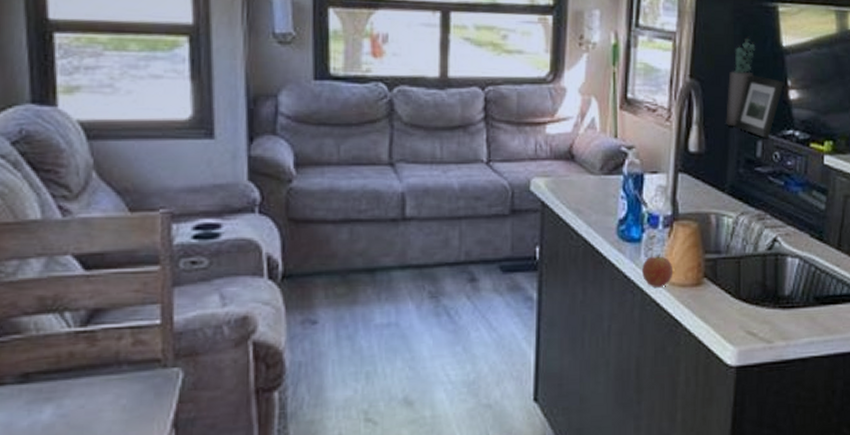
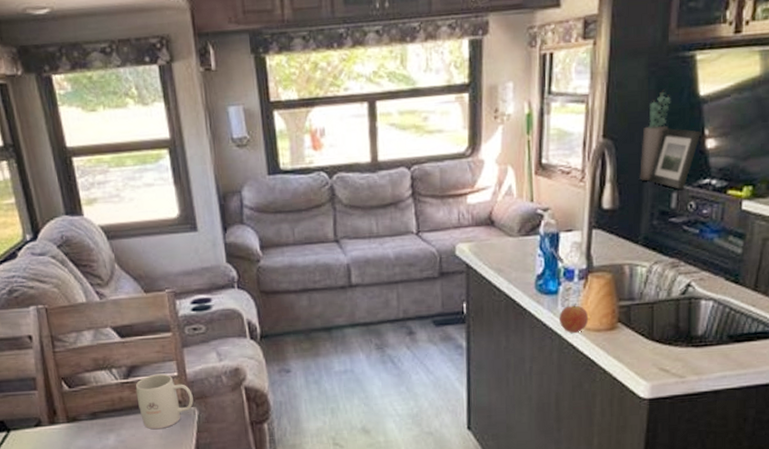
mug: none [95,320,179,399] -> present [135,373,194,430]

